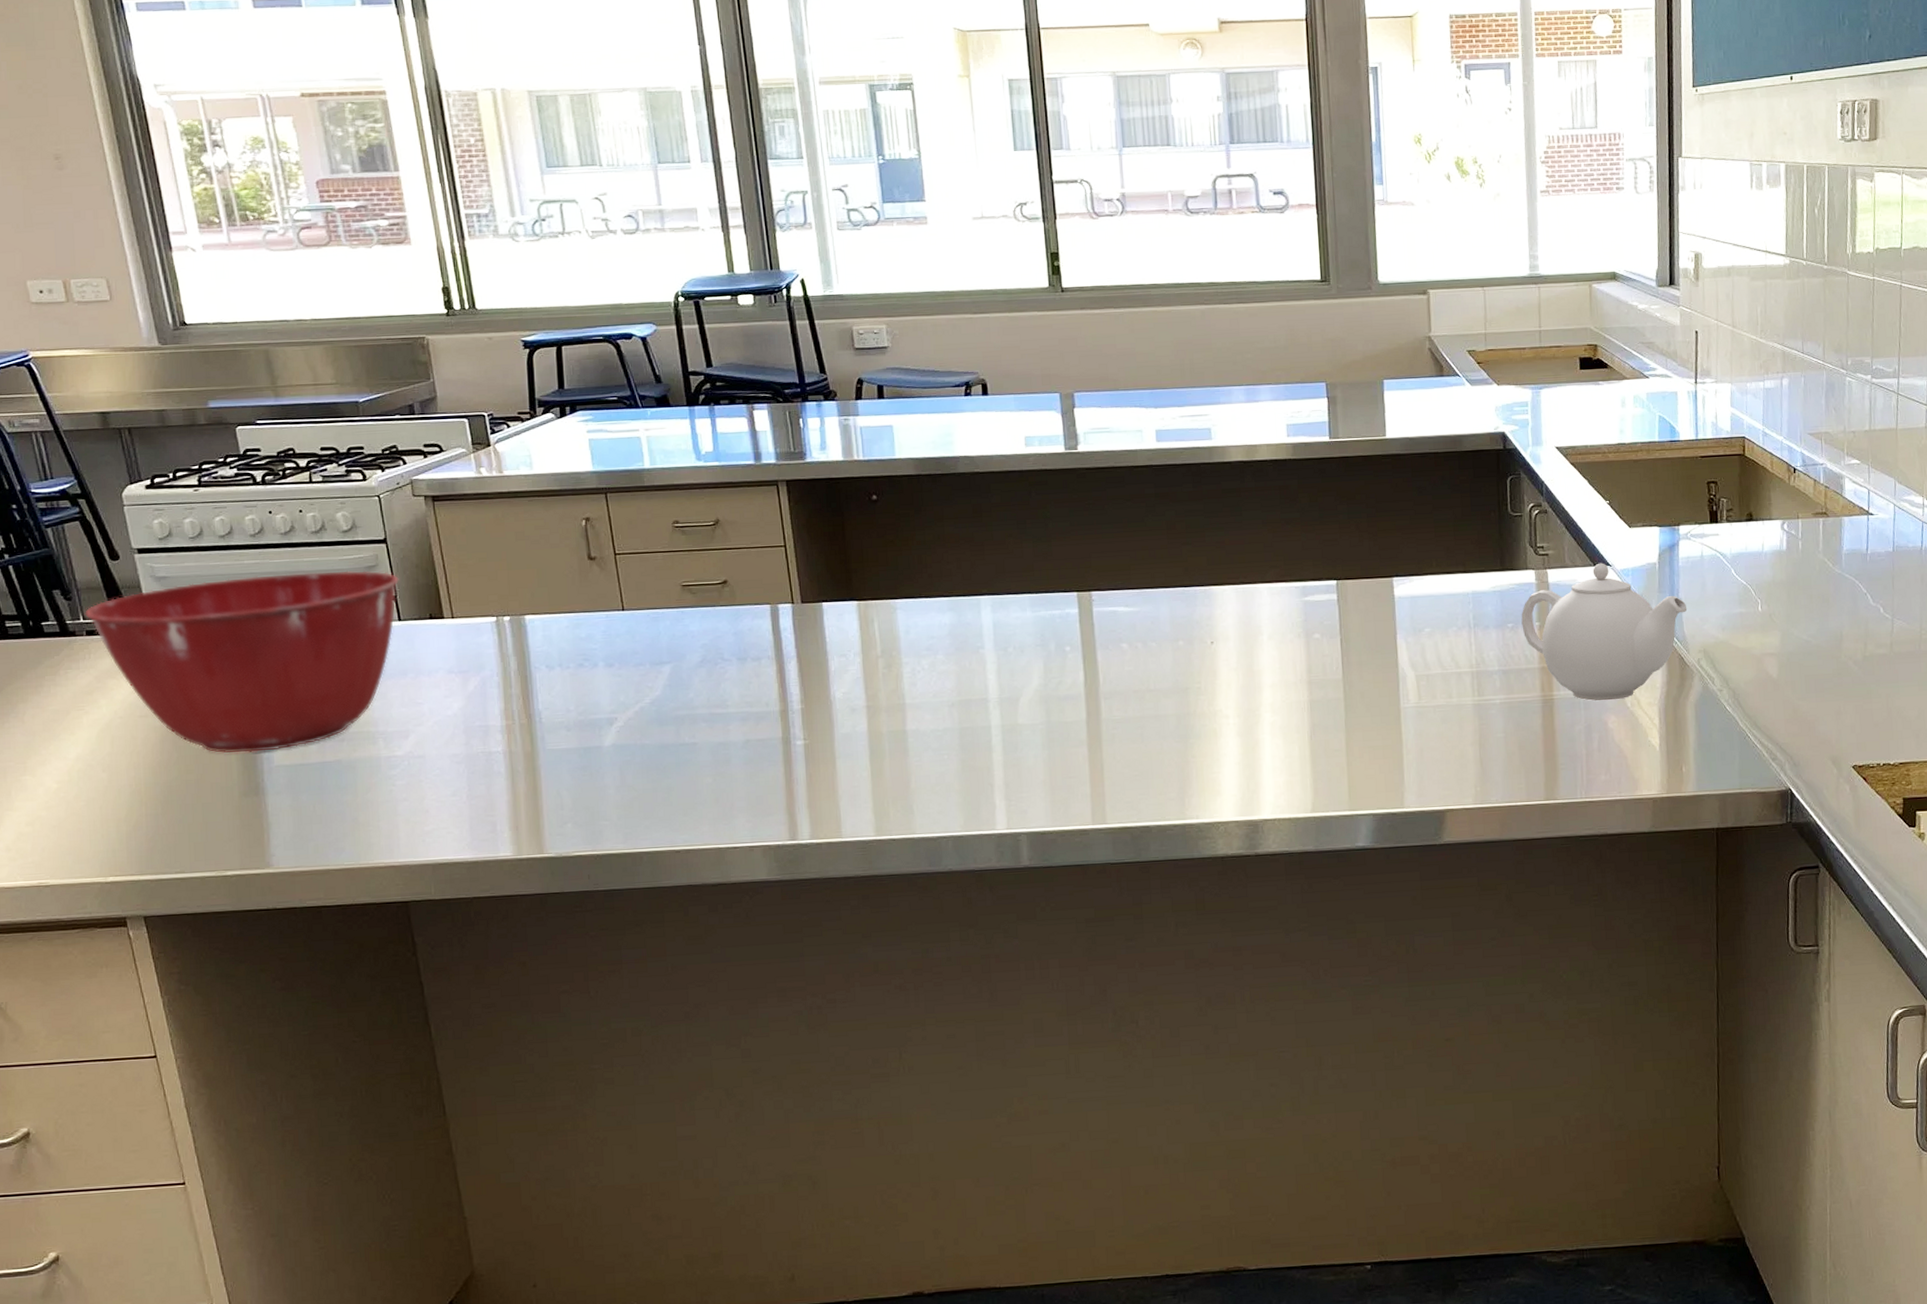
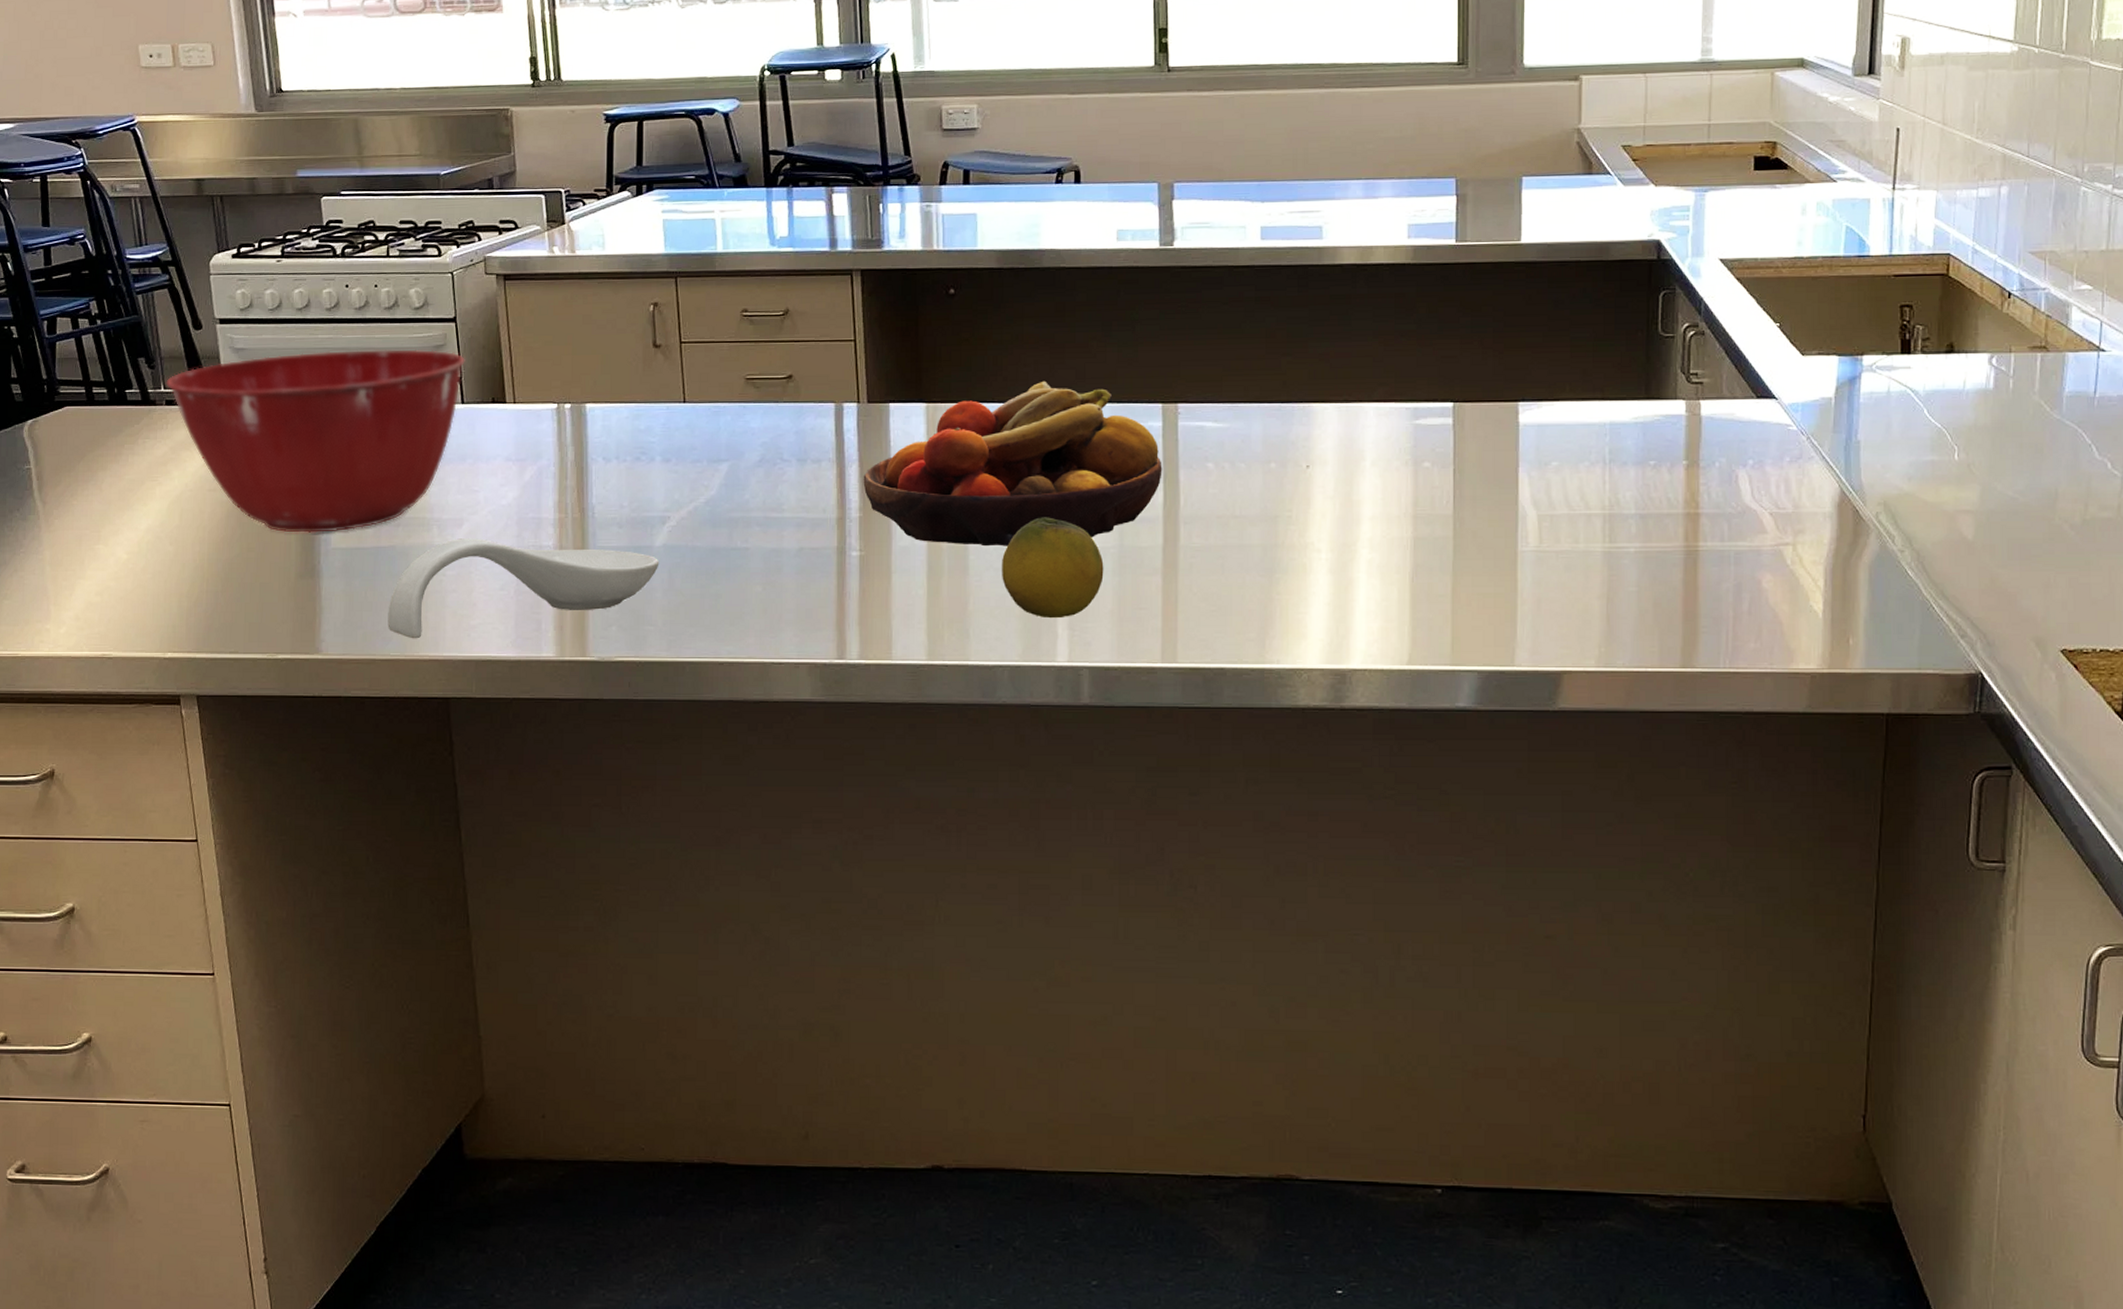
spoon rest: none [338,748,610,848] -> present [387,538,660,639]
fruit bowl: none [802,576,1082,730] -> present [863,380,1163,547]
fruit: none [939,699,1035,791] -> present [1002,517,1104,619]
teapot: present [1521,563,1688,701] -> none [1666,395,1867,556]

